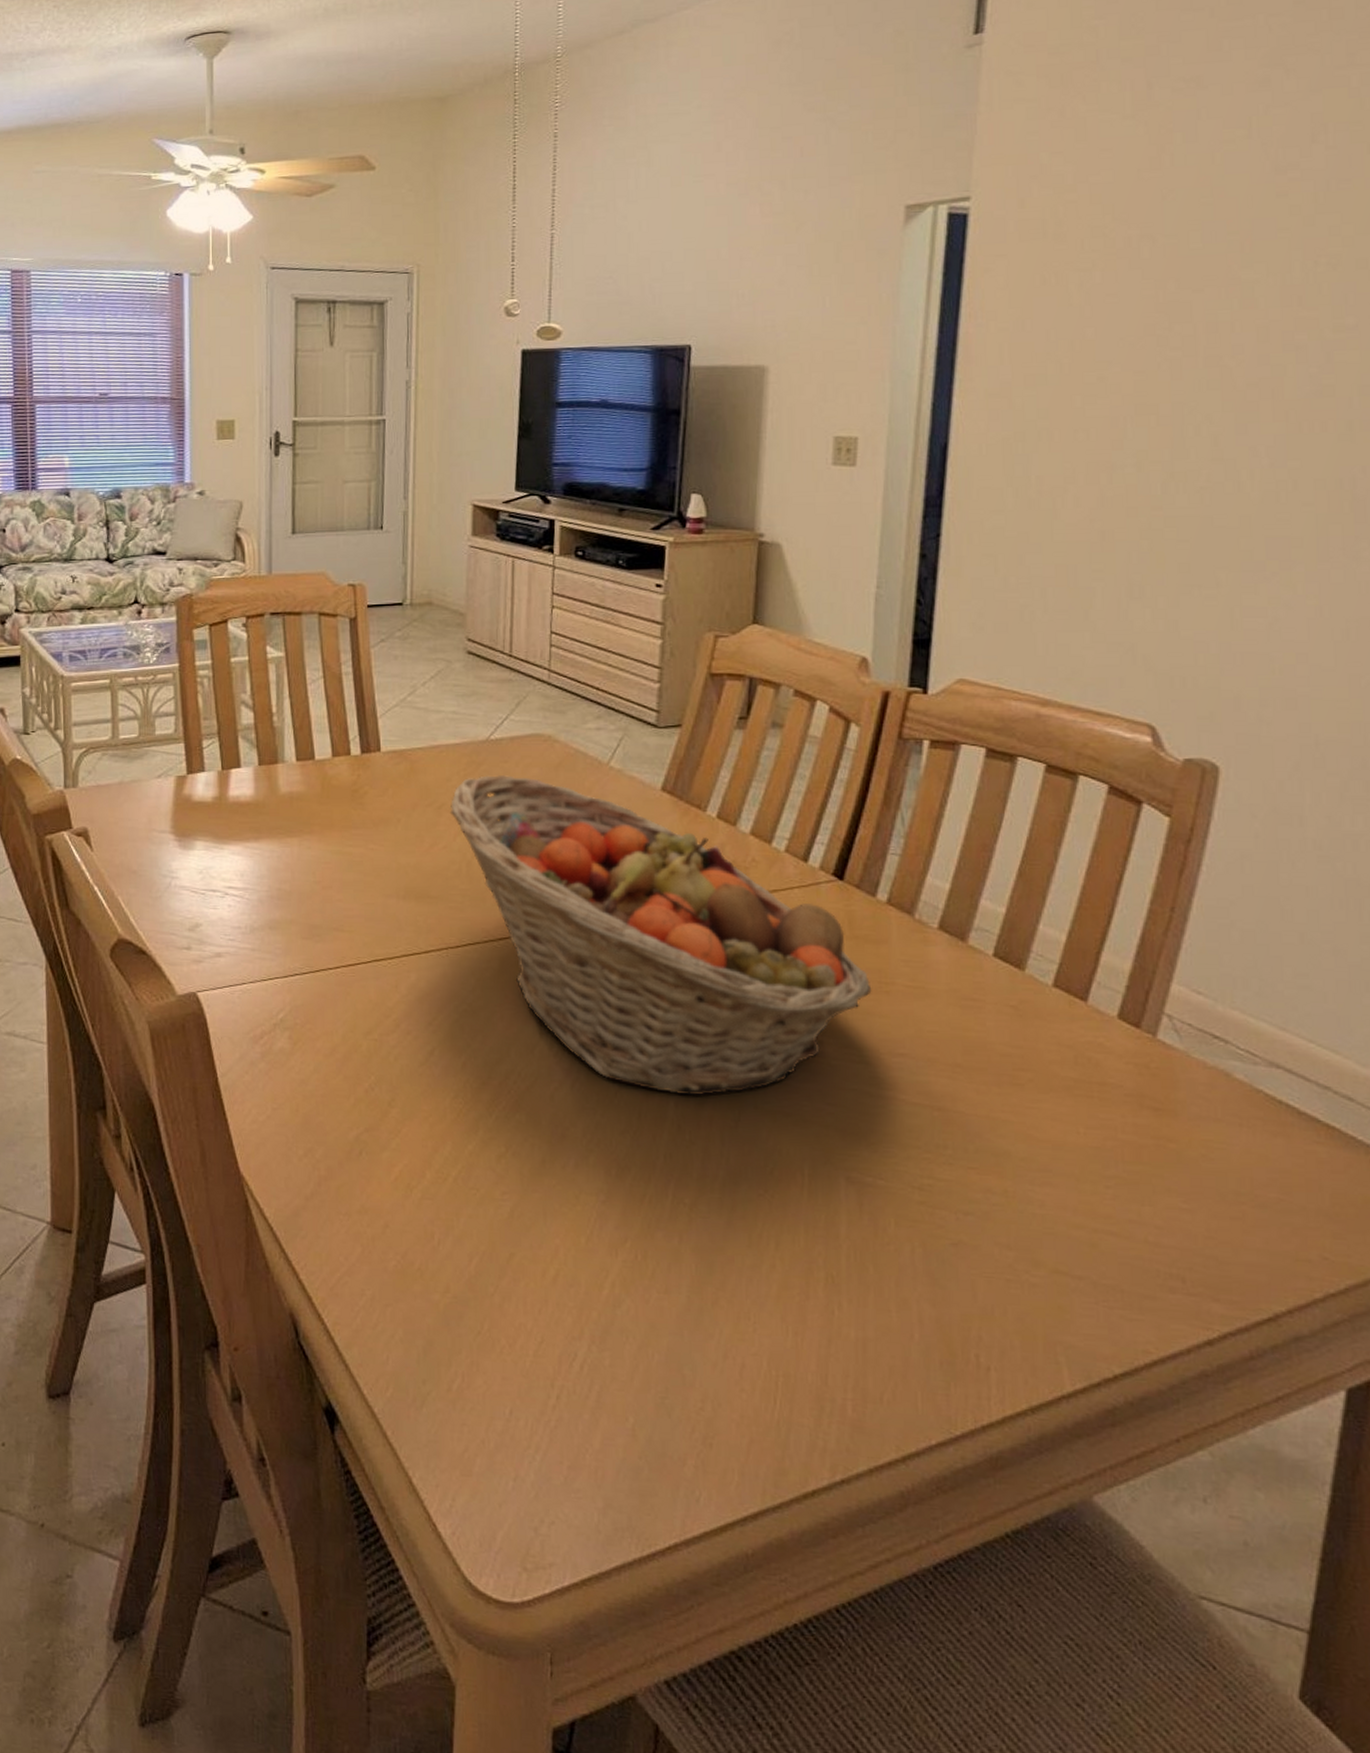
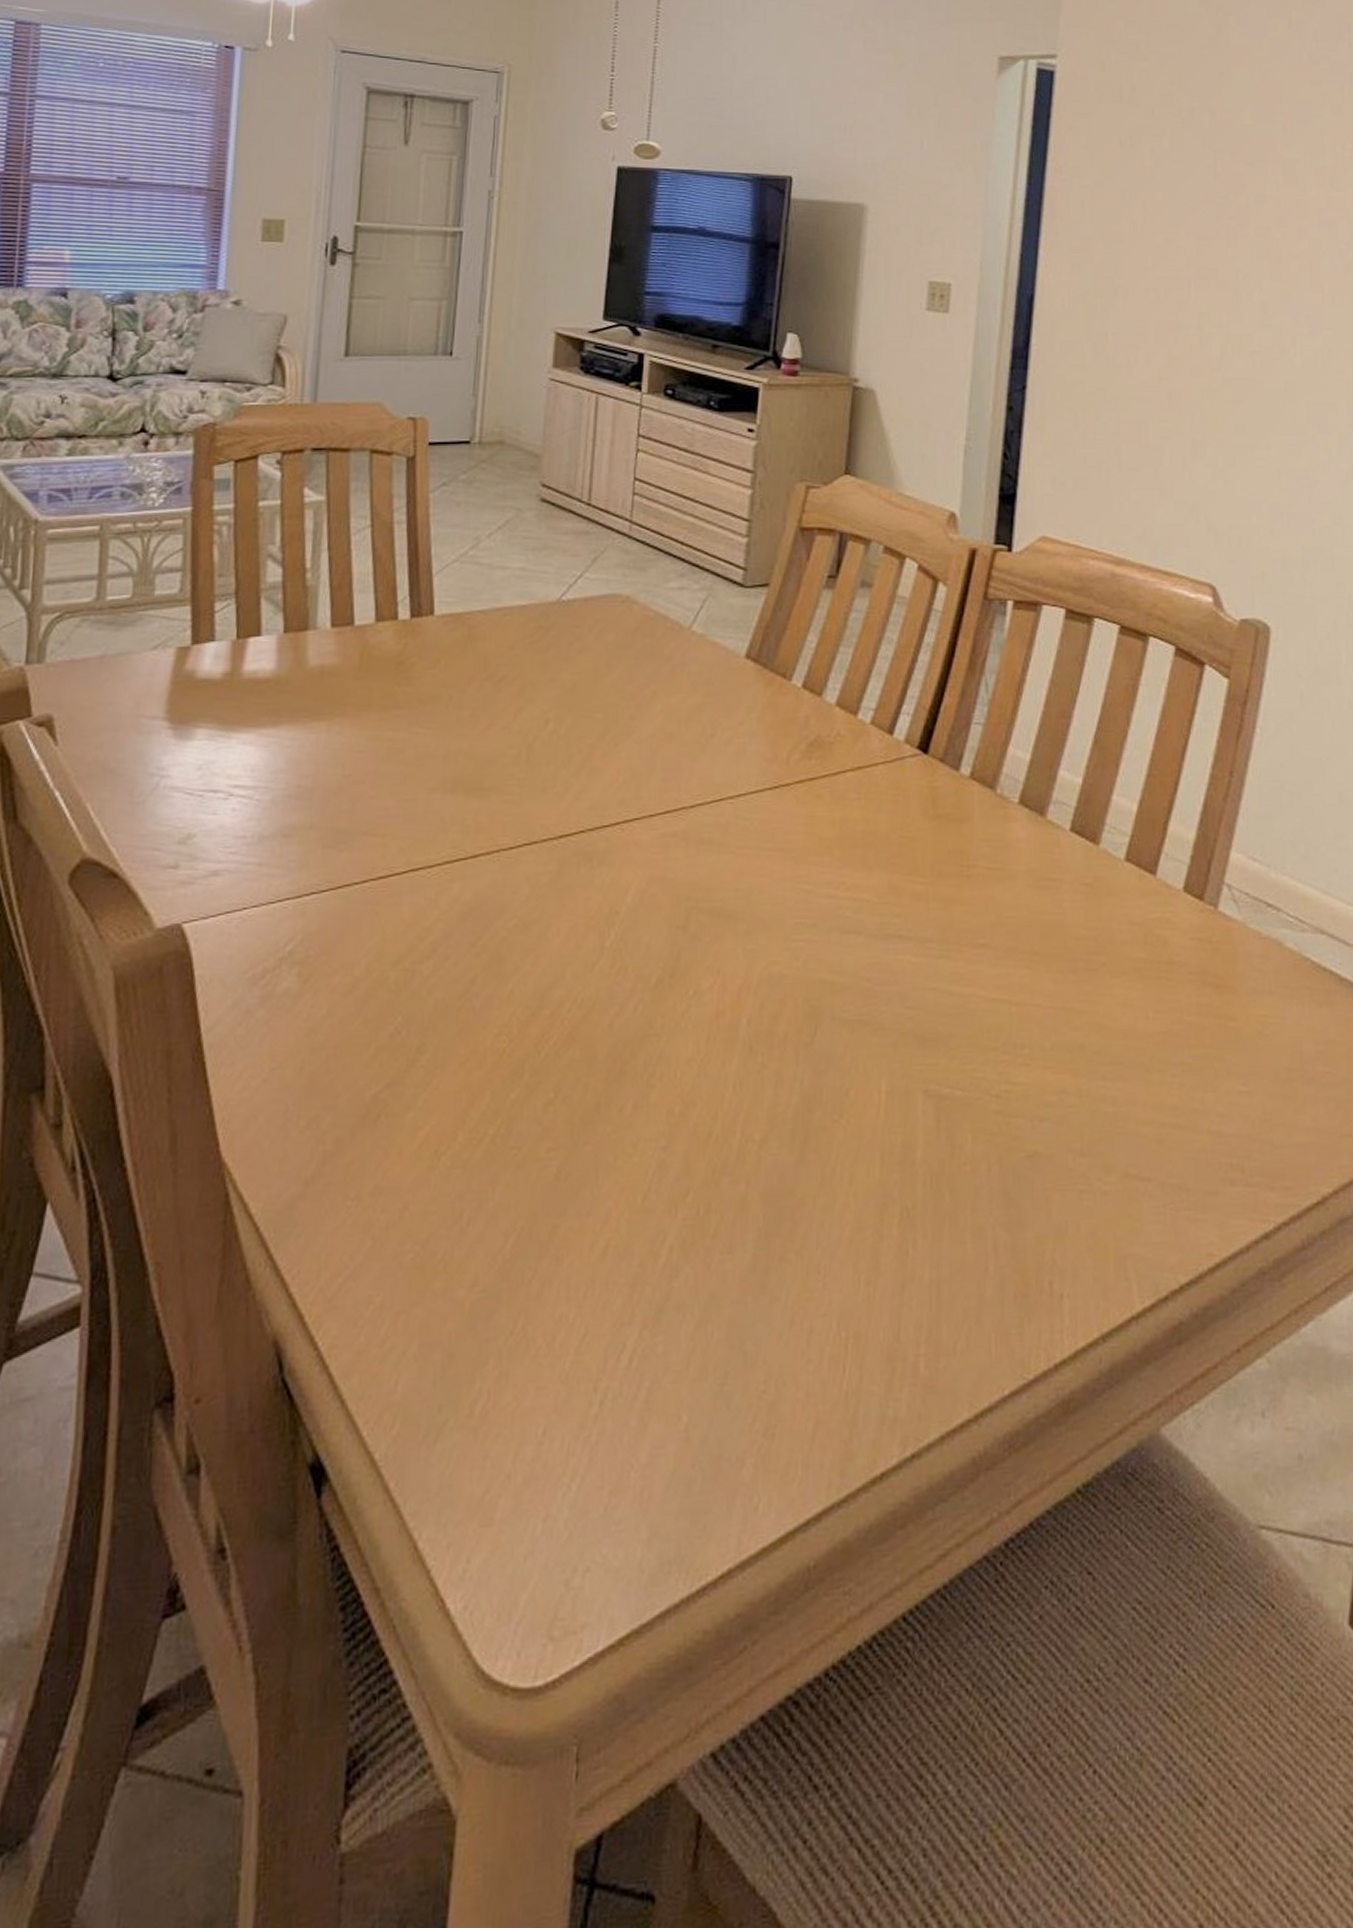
fruit basket: present [449,774,872,1096] -> none [510,641,954,1010]

